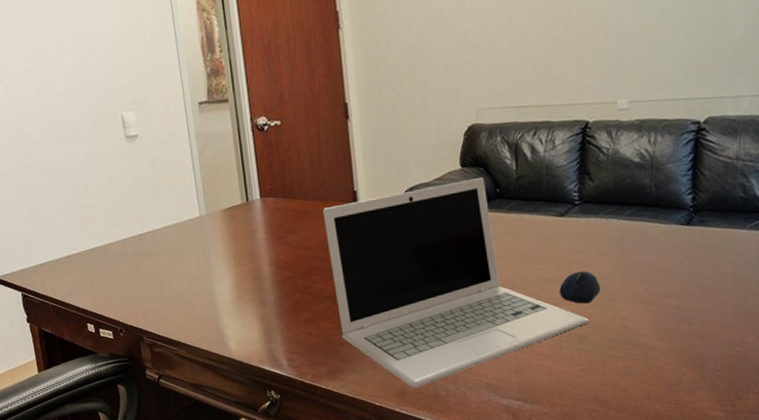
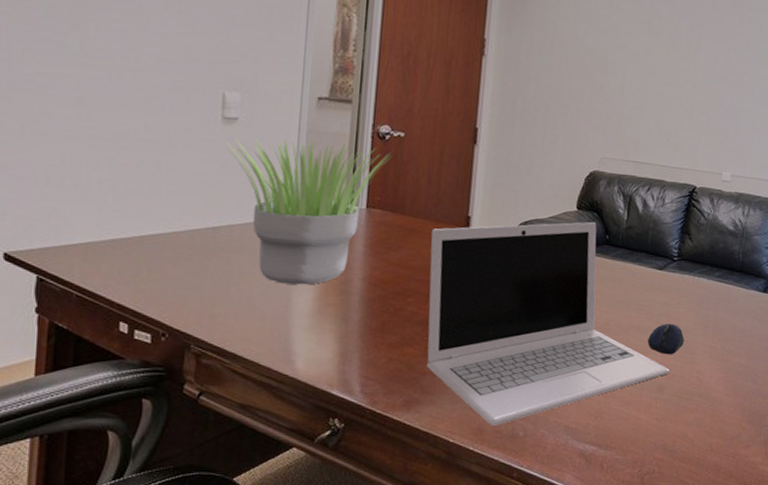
potted plant: none [132,140,273,277] -> present [225,137,391,285]

